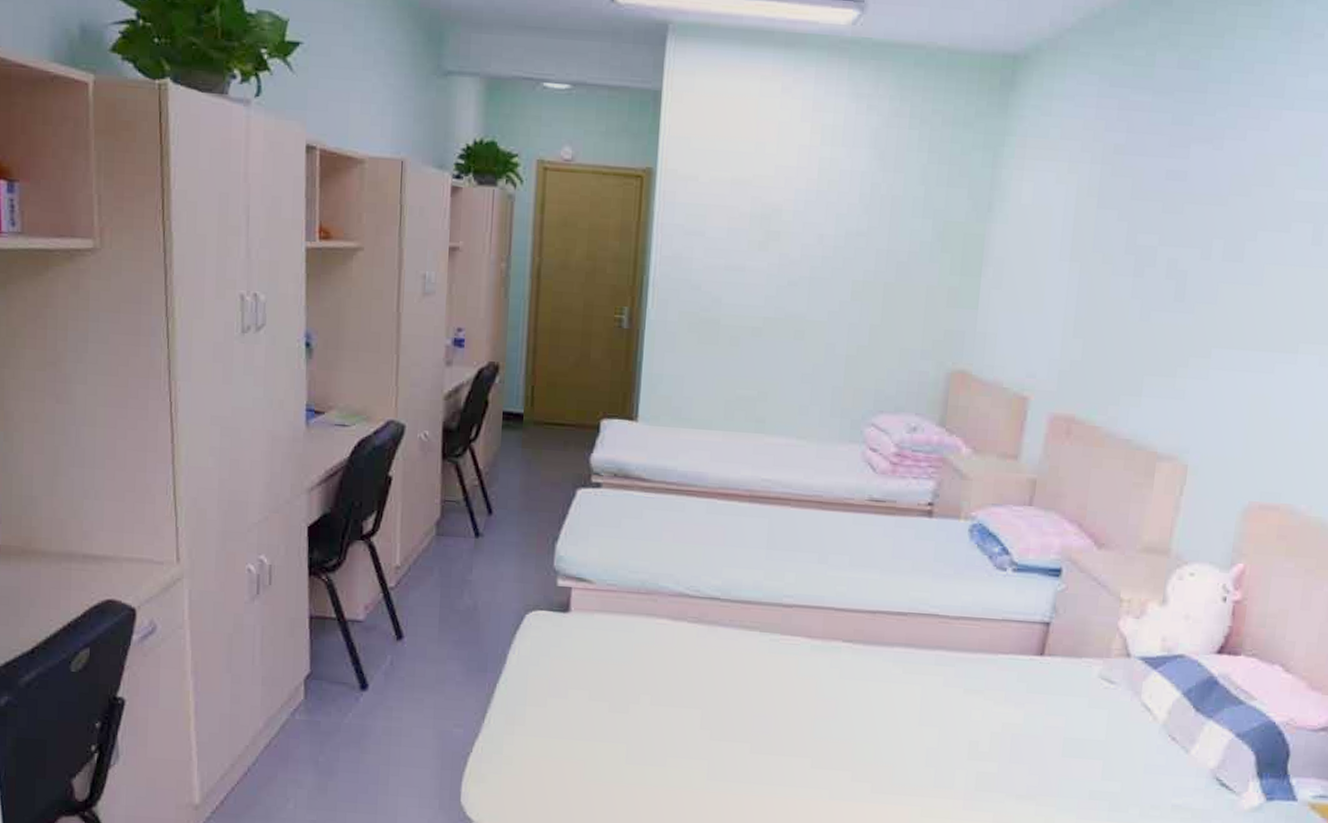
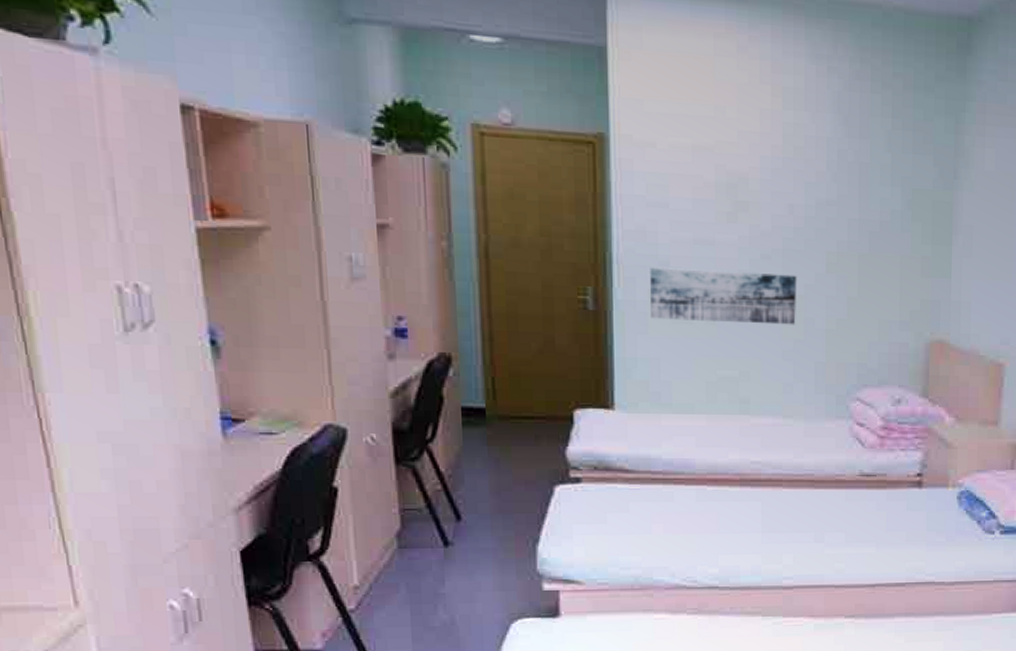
wall art: none [679,291,822,350] -> present [649,267,797,325]

